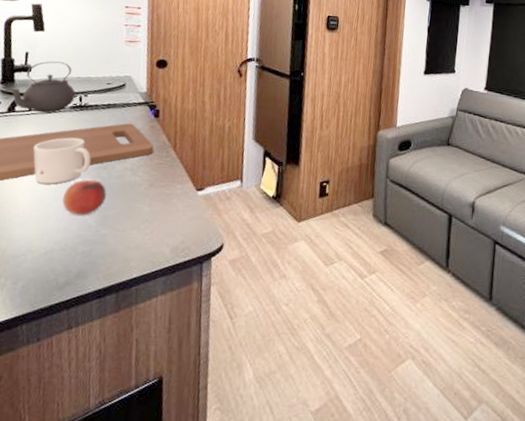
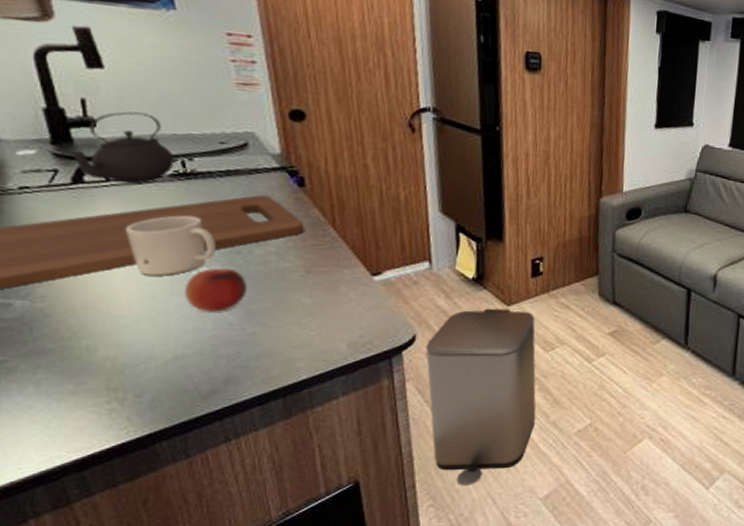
pedal bin: none [225,223,320,392] -> present [426,308,536,486]

